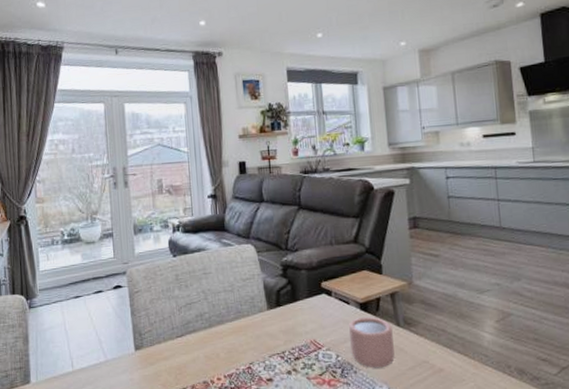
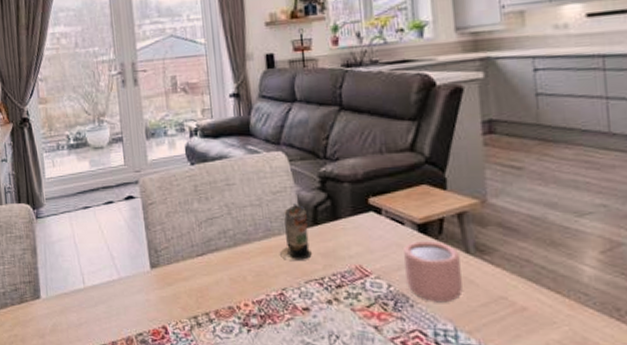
can: none [248,289,275,338] -> present [280,203,312,260]

